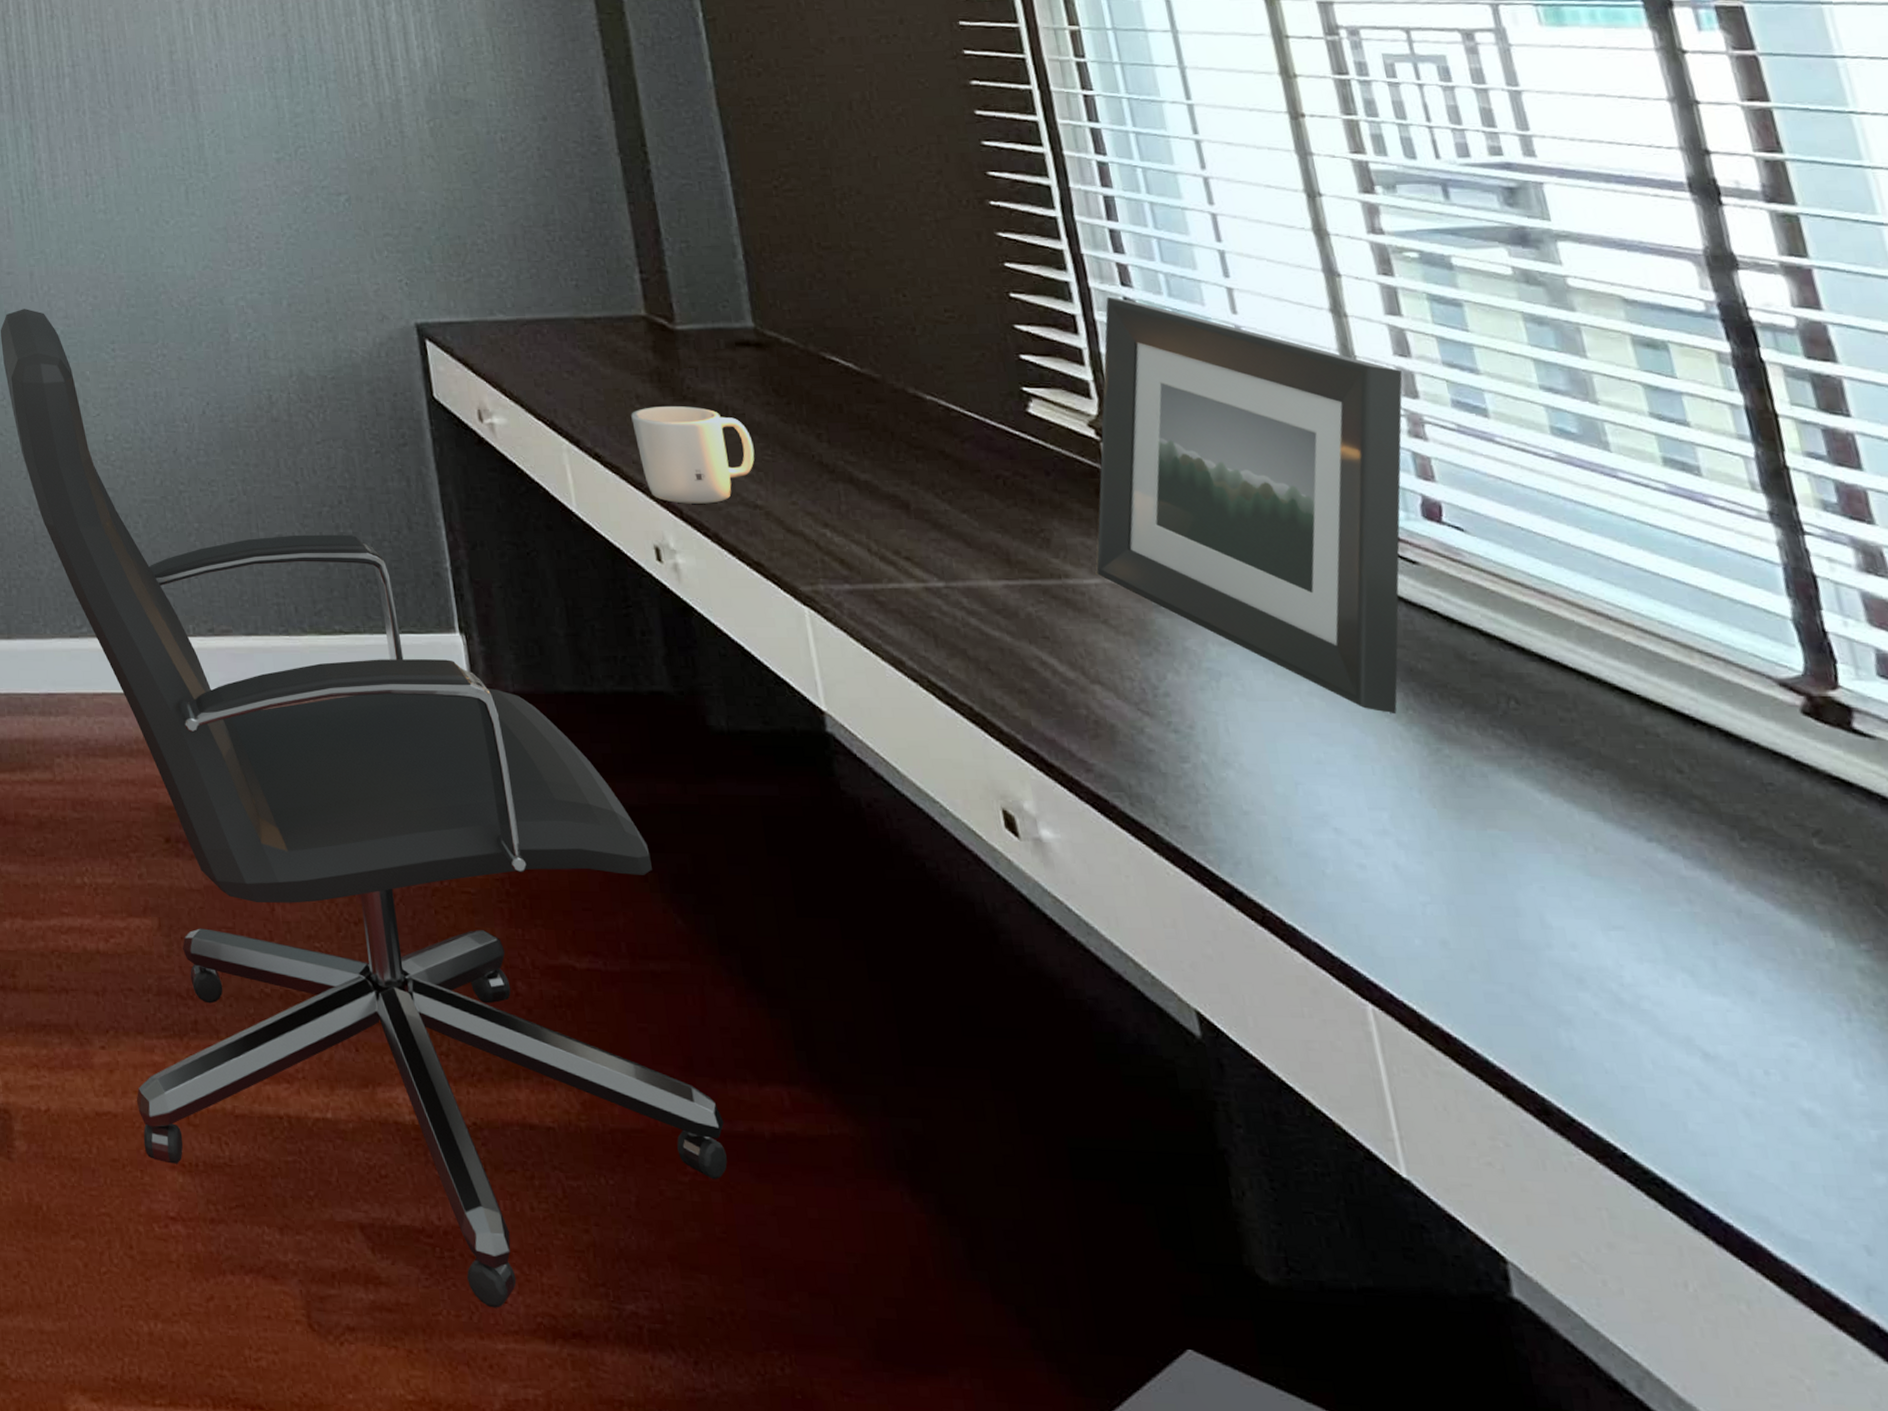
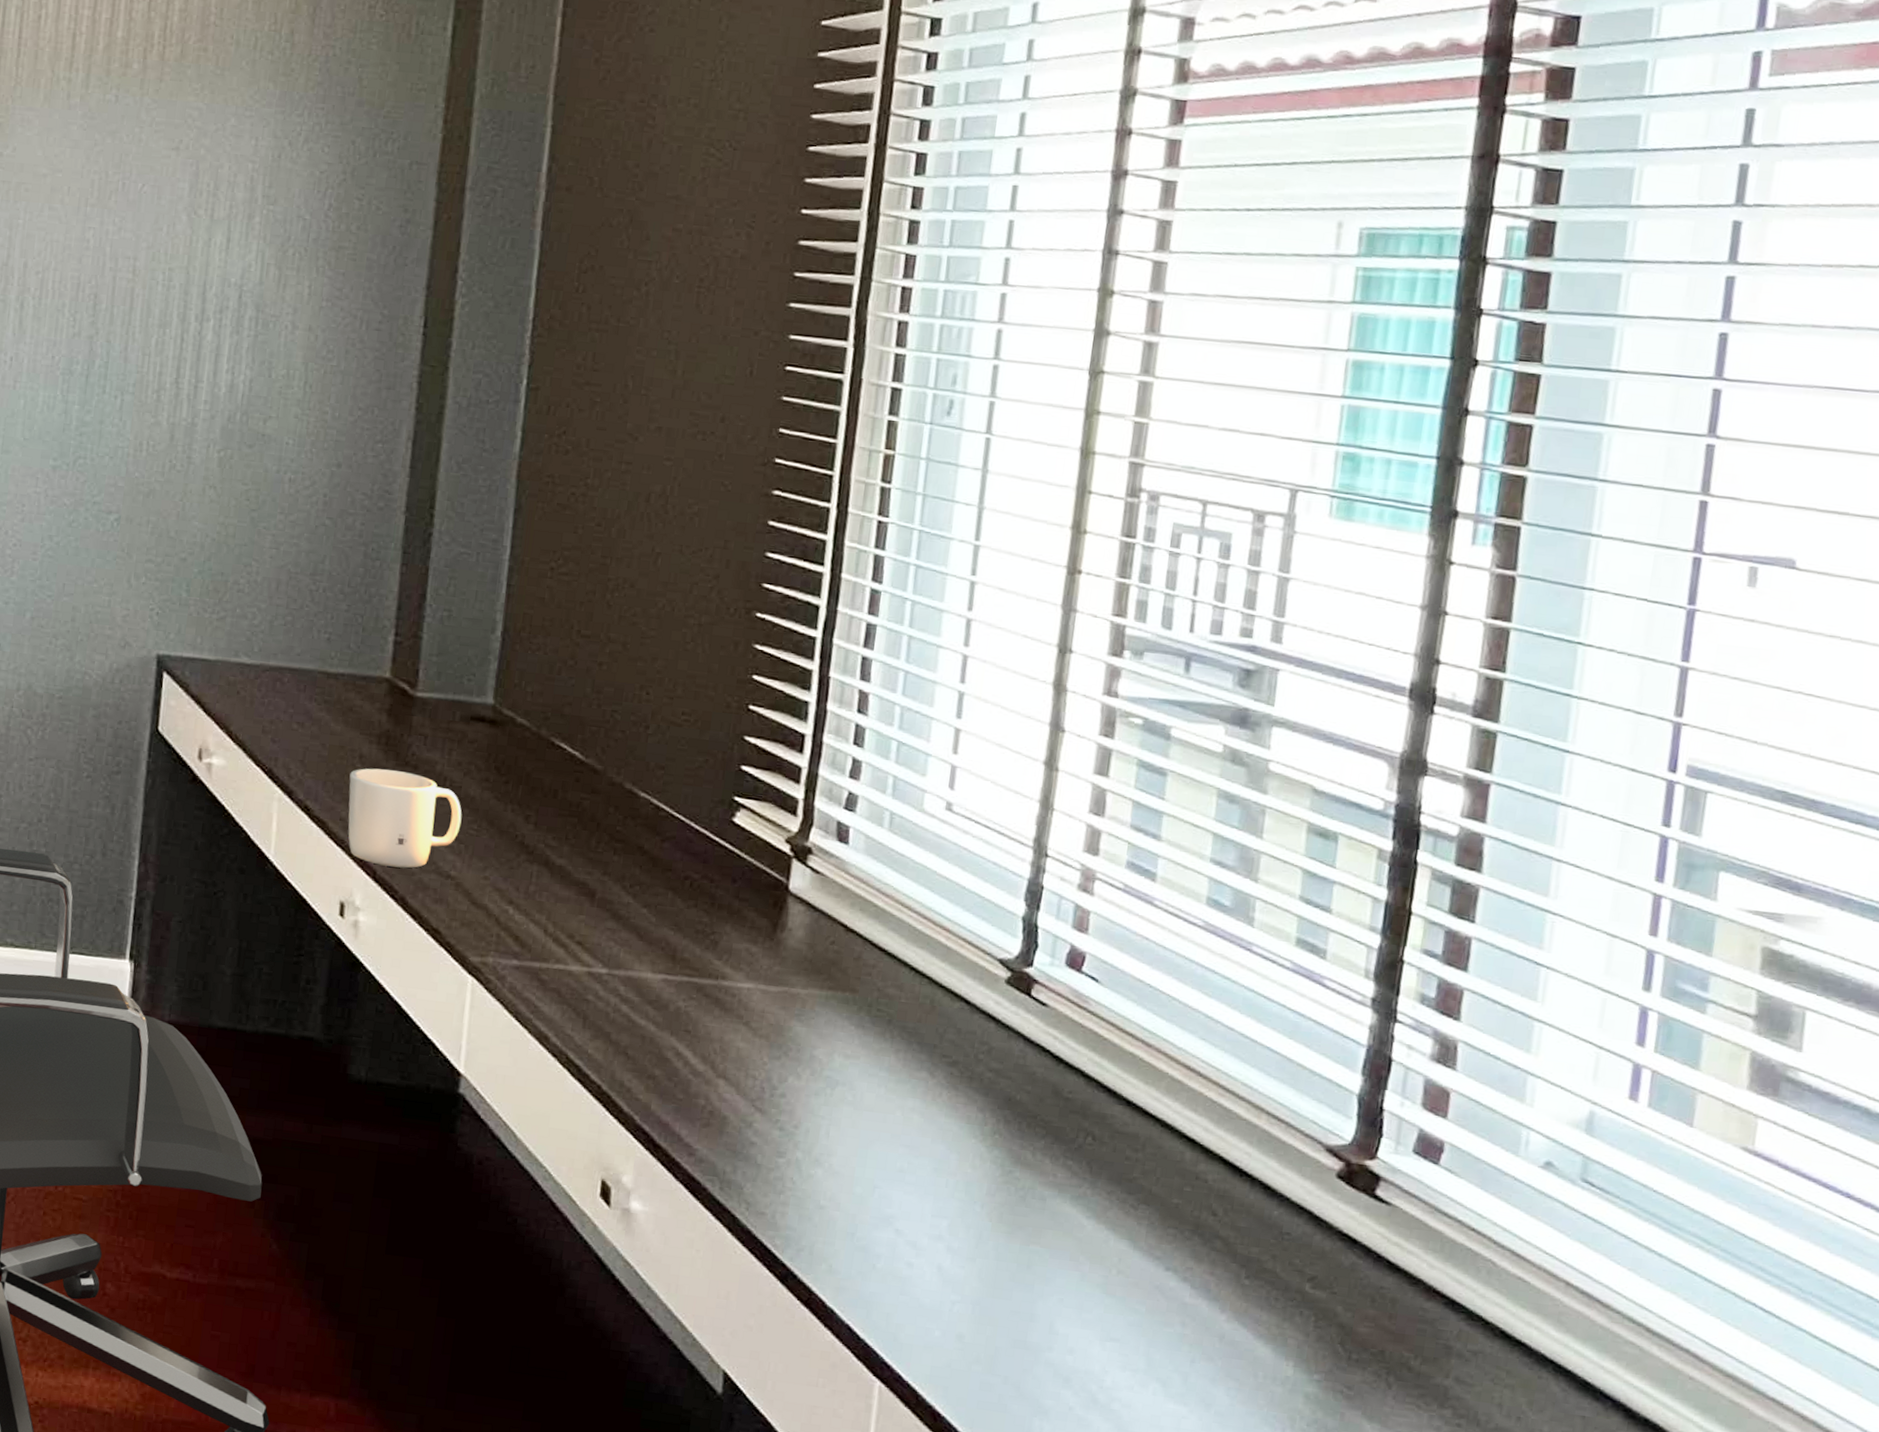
picture frame: present [1096,297,1403,715] -> none [752,721,1091,1137]

